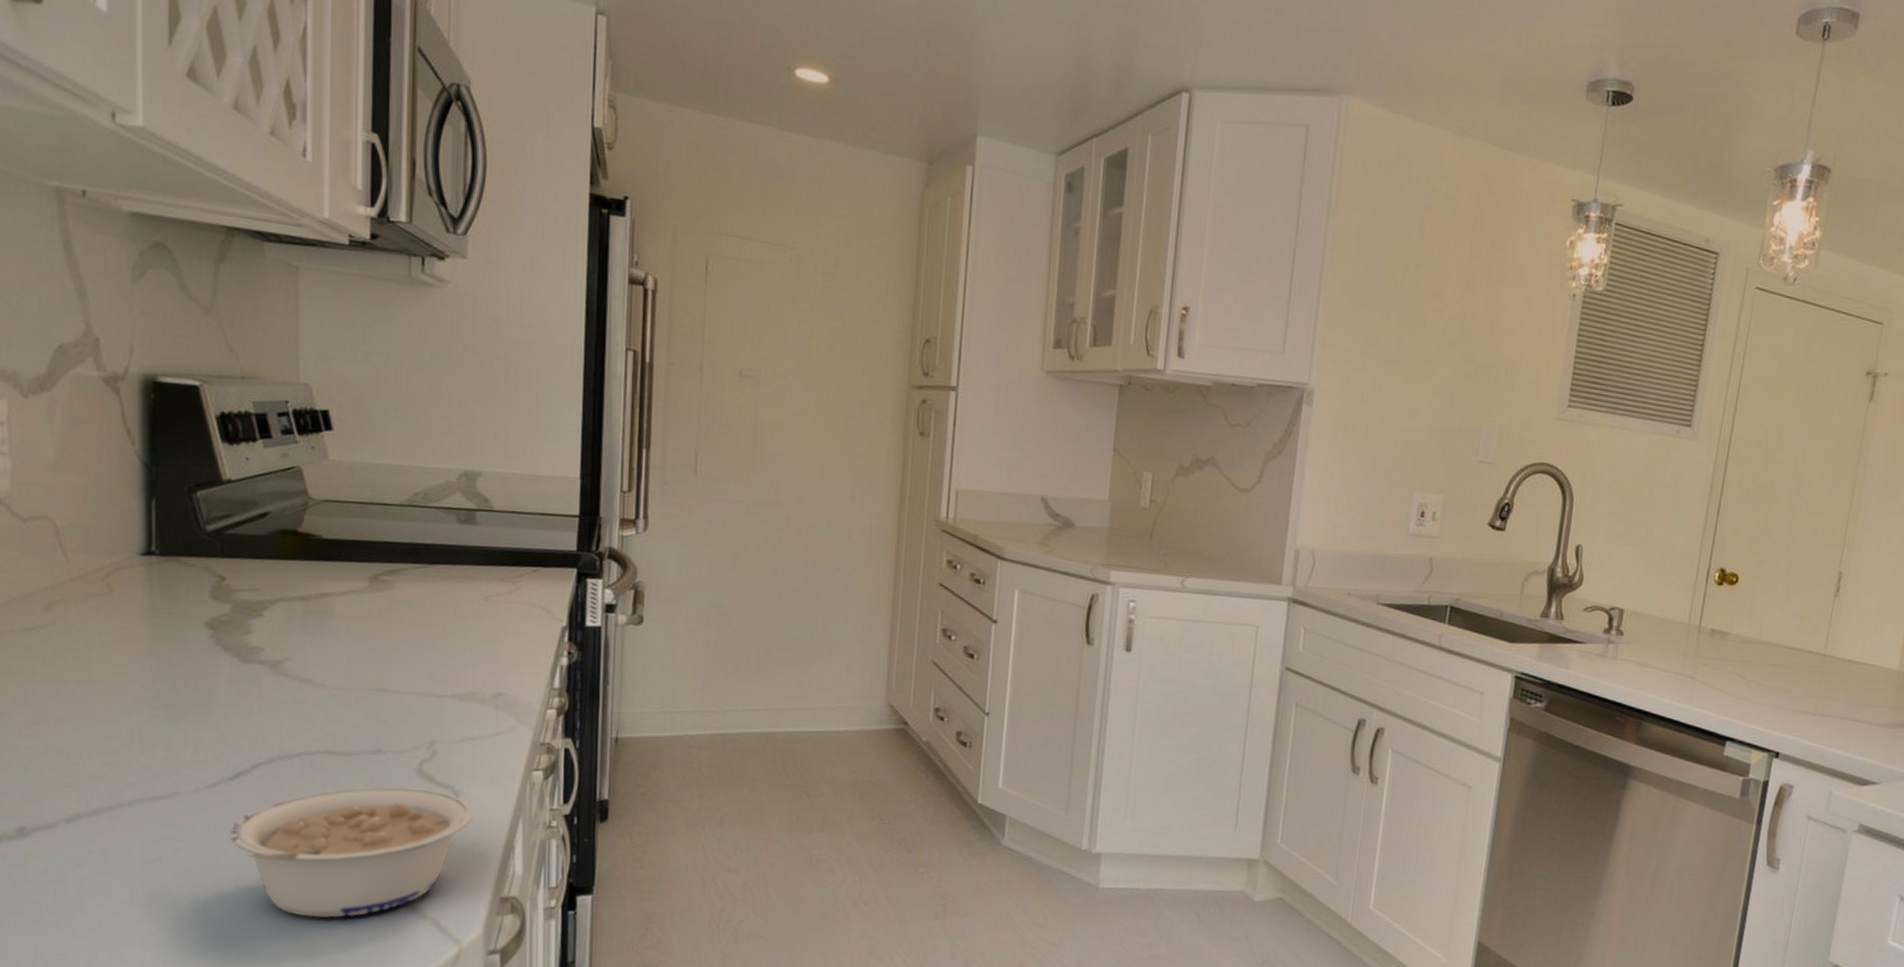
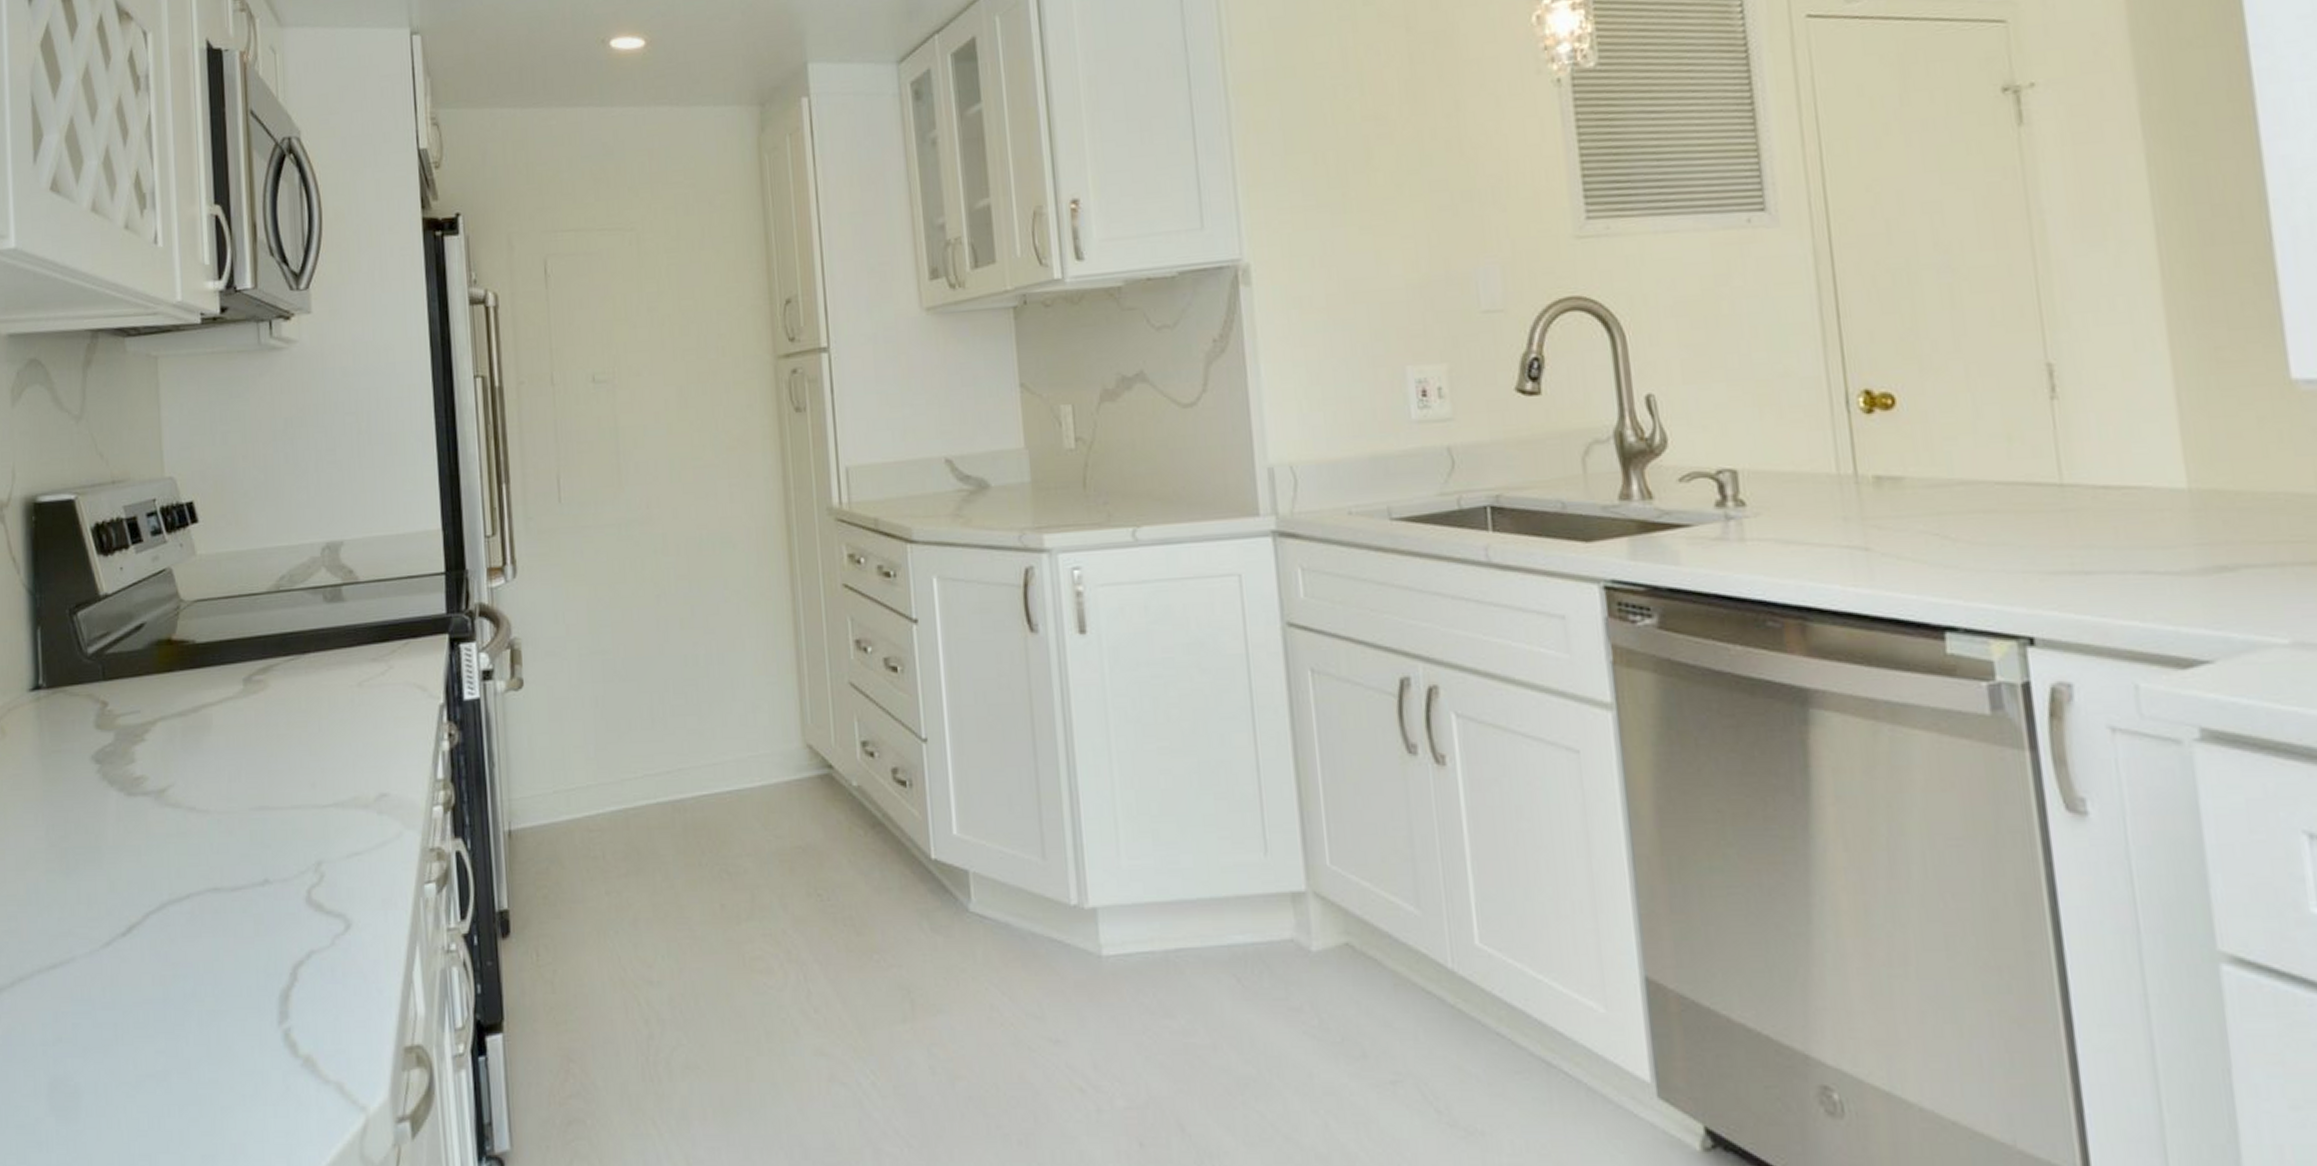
legume: present [229,786,473,918] -> none [126,921,368,1094]

